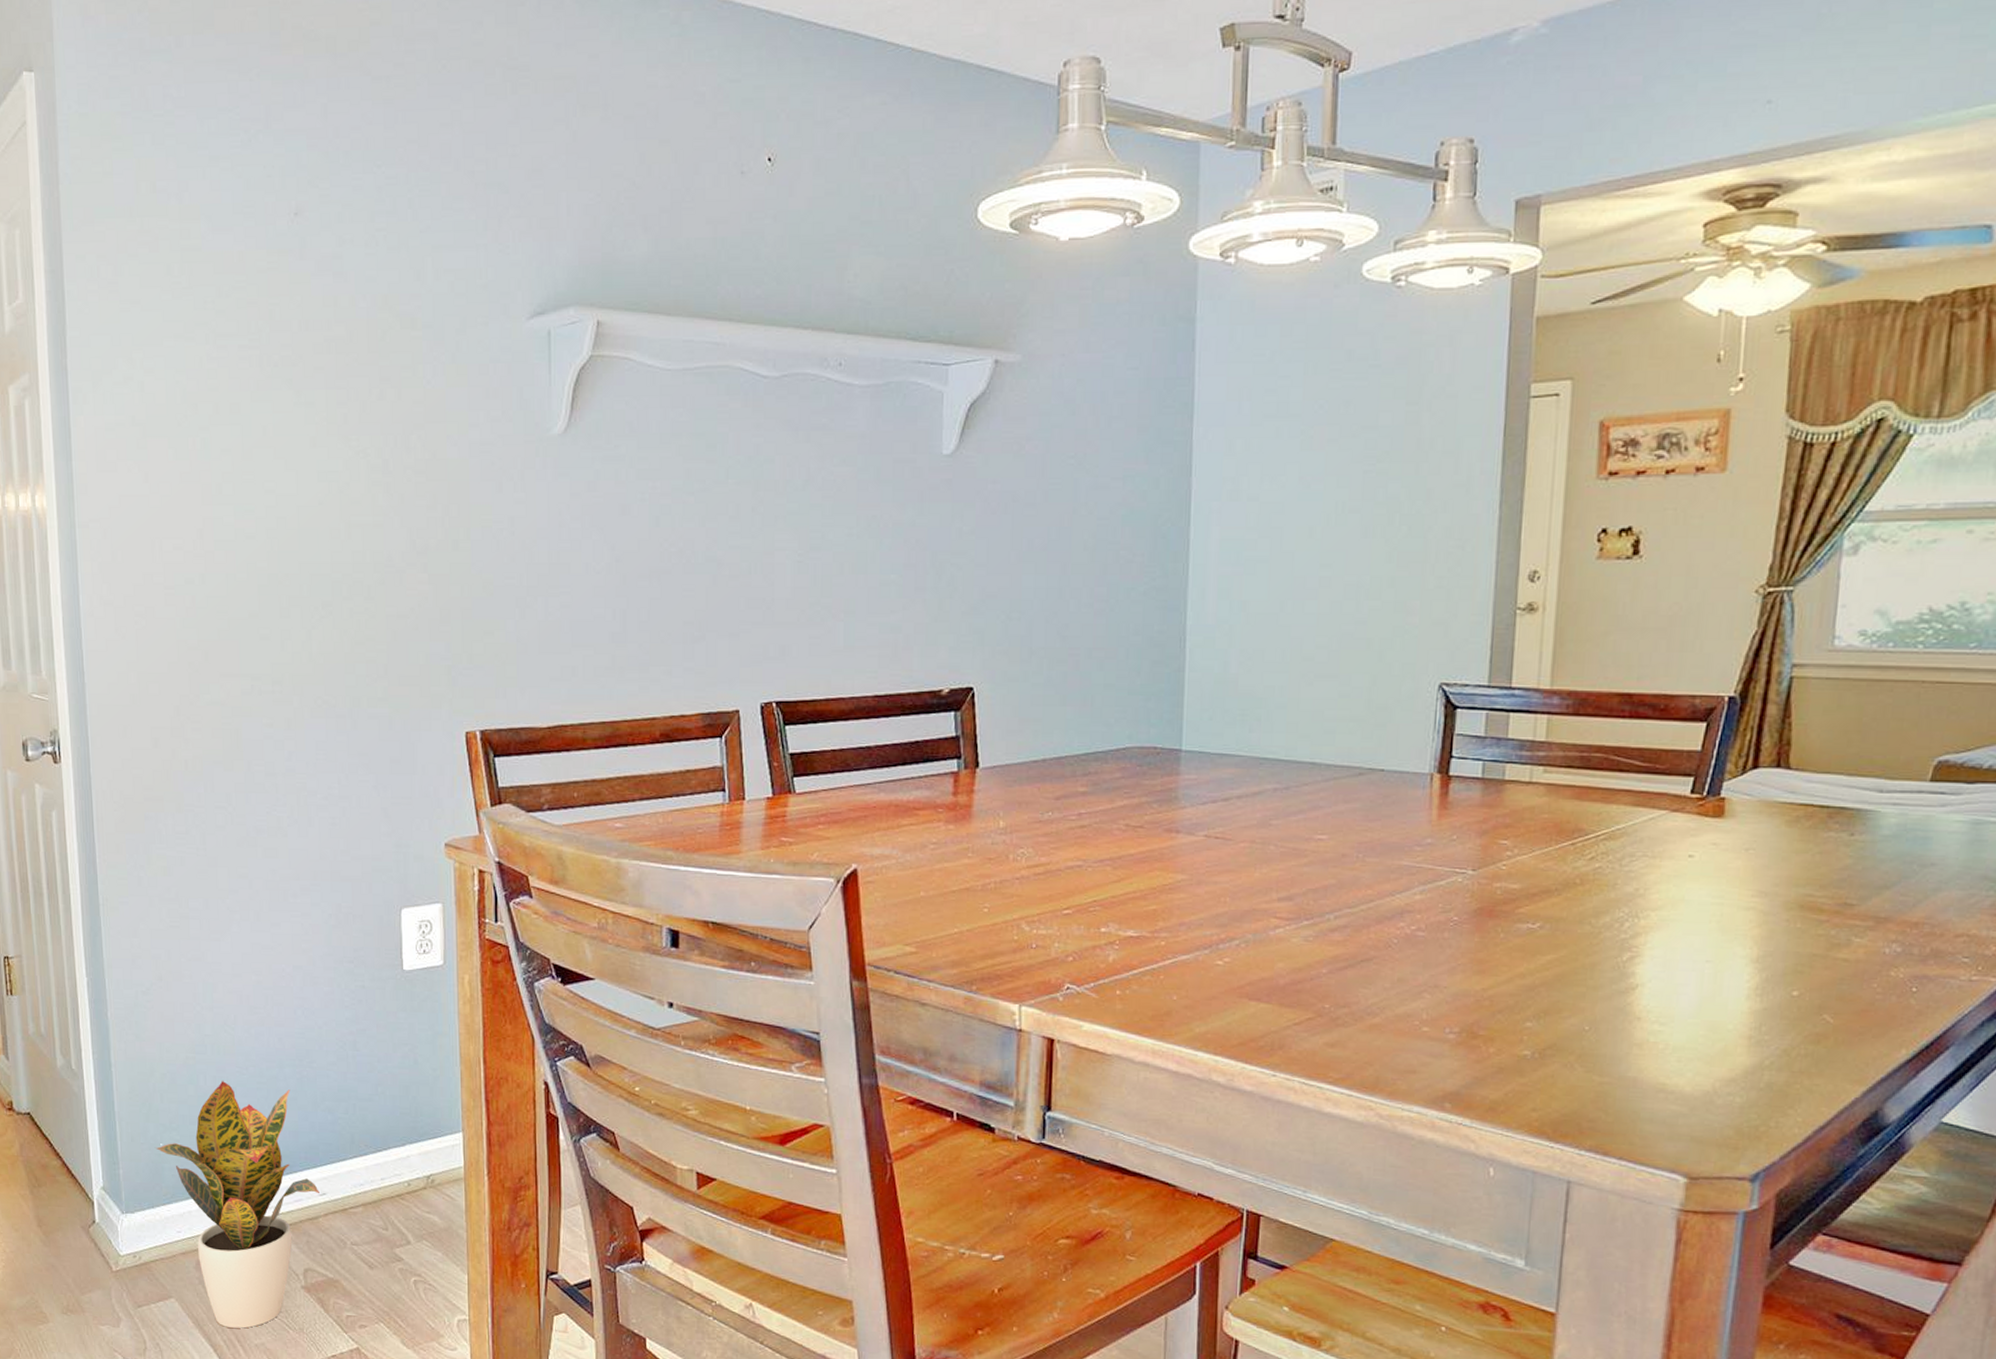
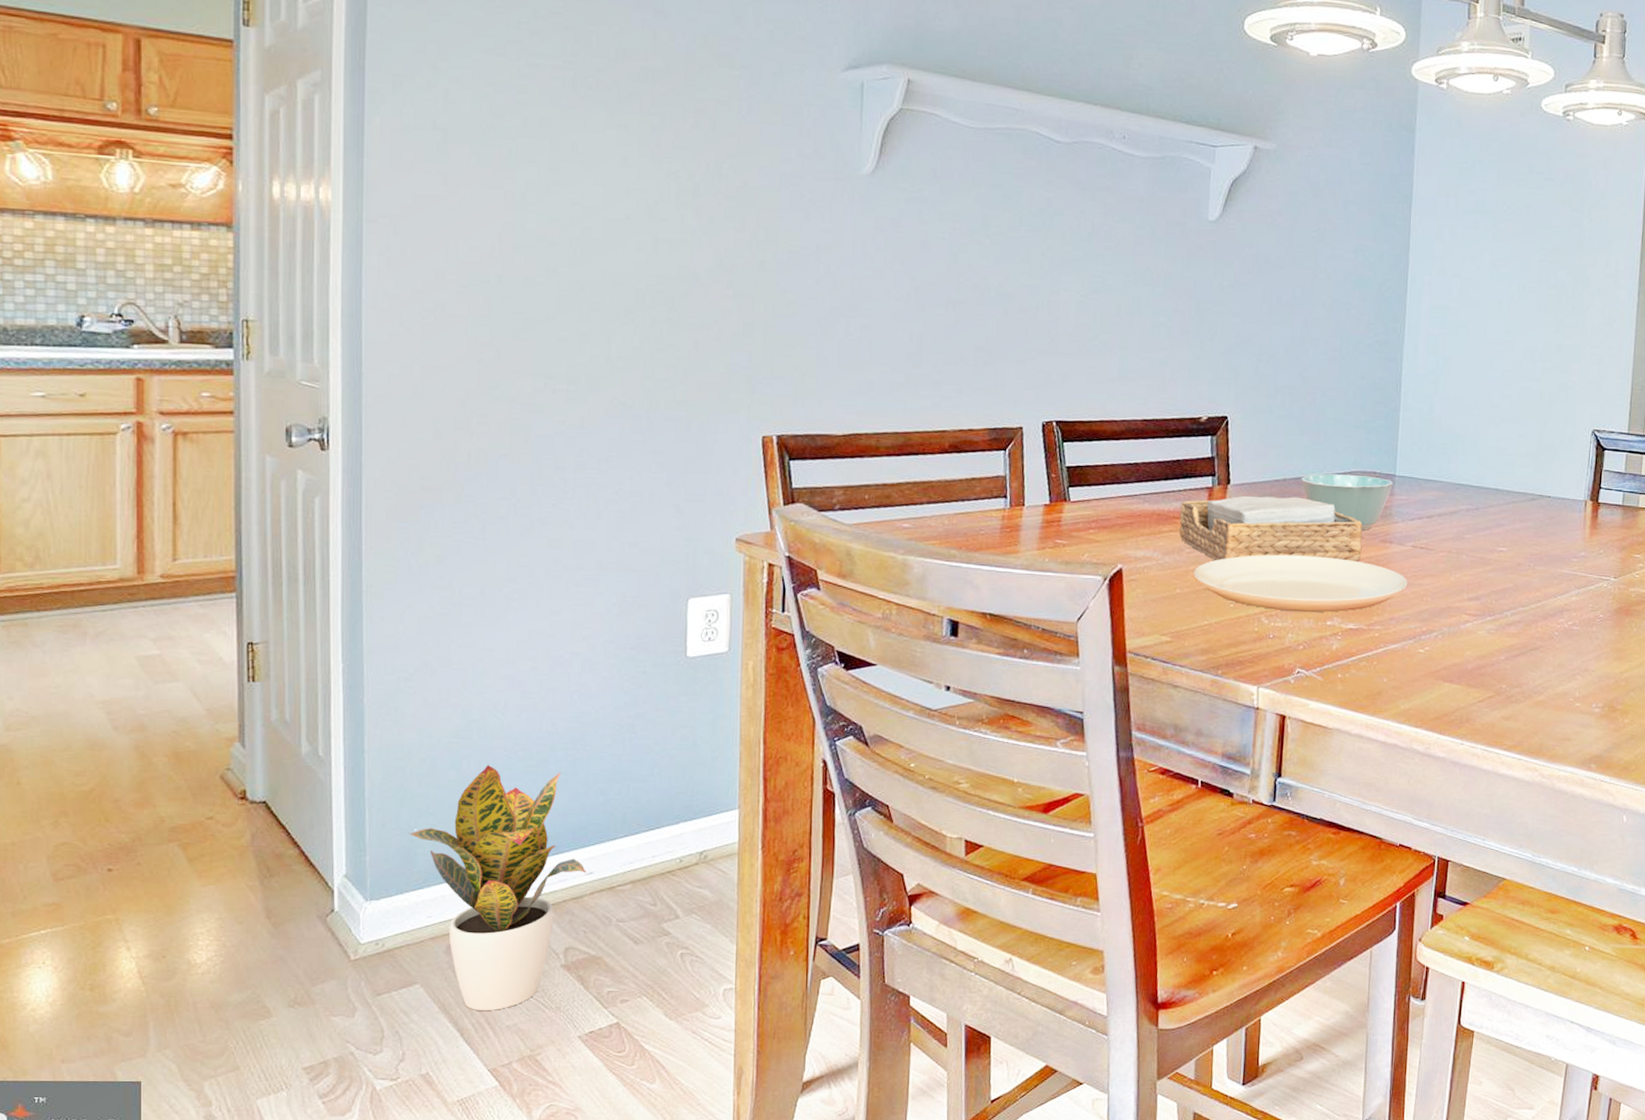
napkin holder: none [920,780,1142,859] -> present [1179,495,1363,563]
plate: none [940,849,1201,918] -> present [1194,554,1408,613]
bowl: none [1063,751,1178,818] -> present [1300,474,1393,531]

